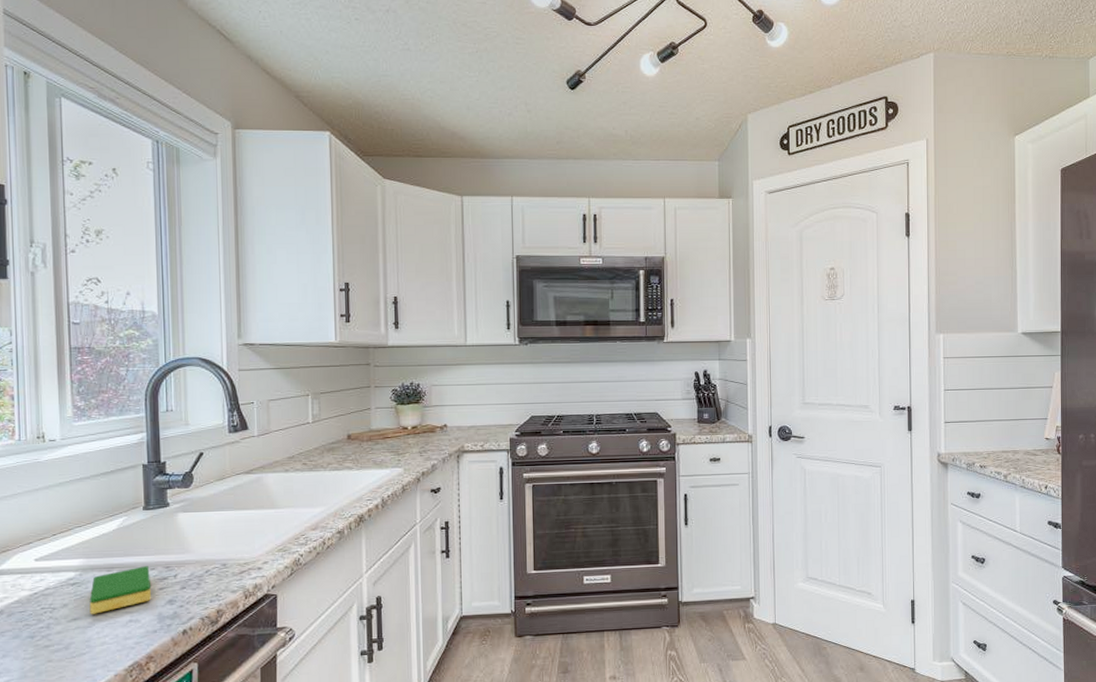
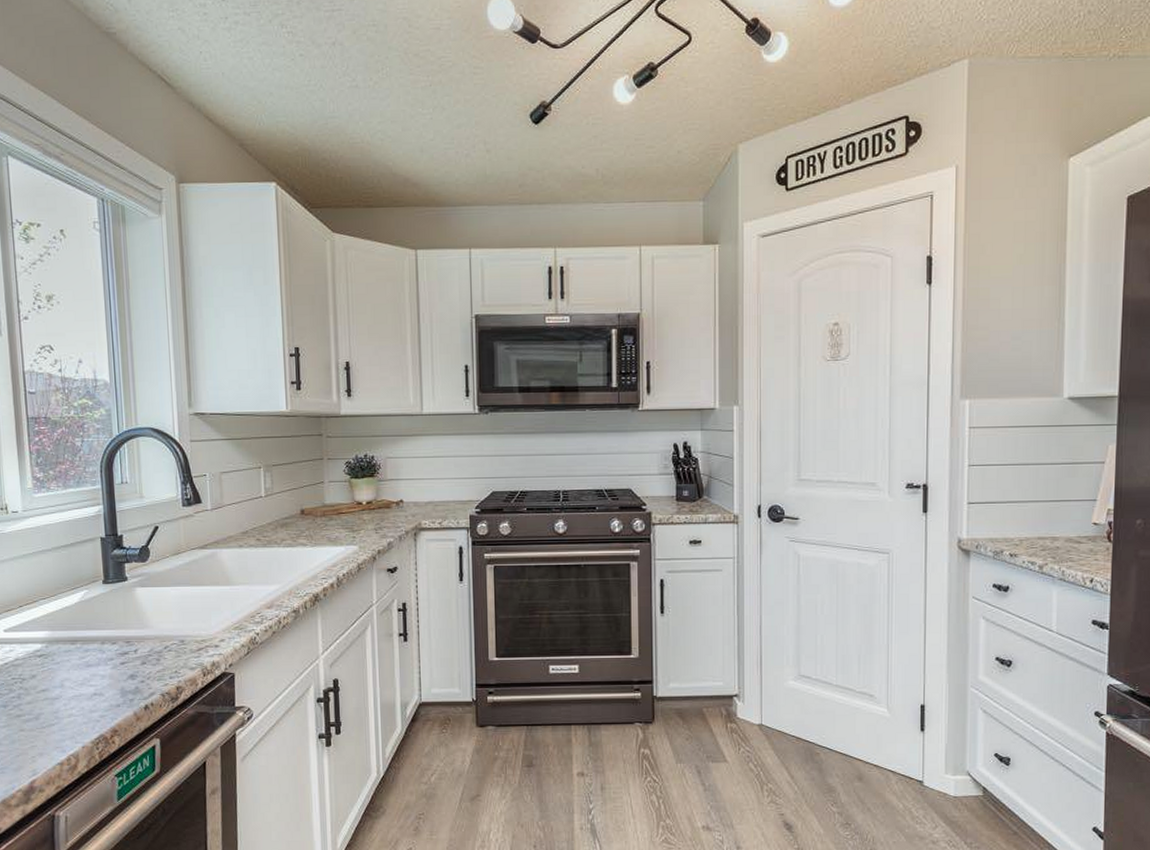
dish sponge: present [89,566,151,614] -> none [56,640,113,686]

